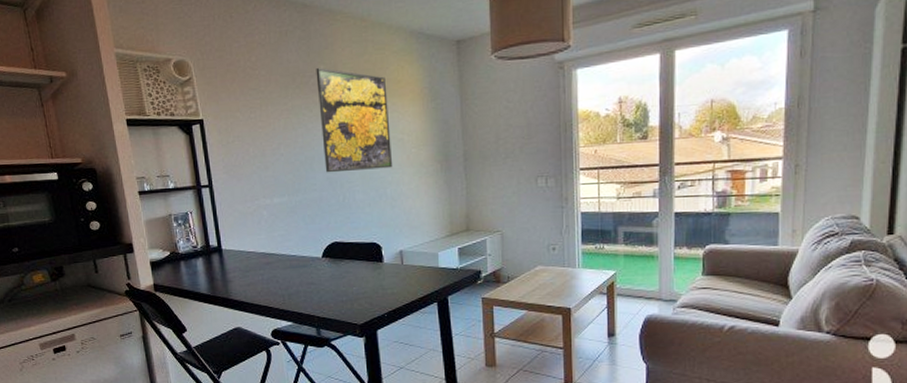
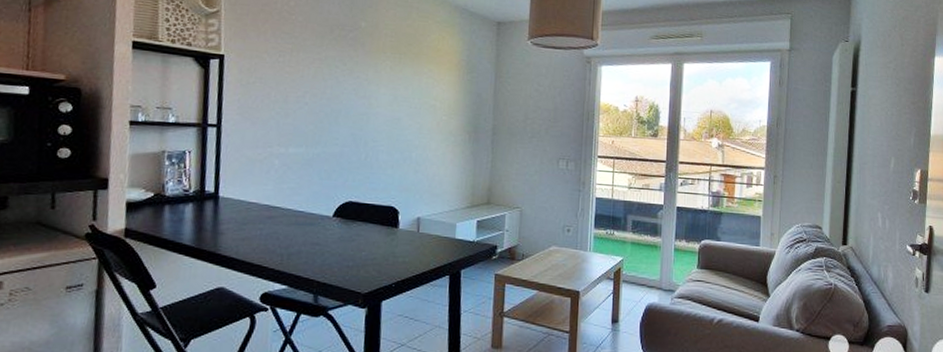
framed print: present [316,68,392,173] -> none [350,24,426,133]

